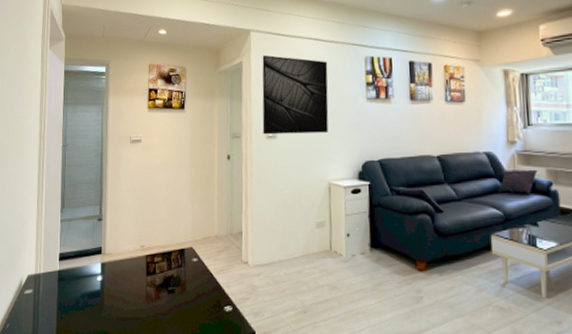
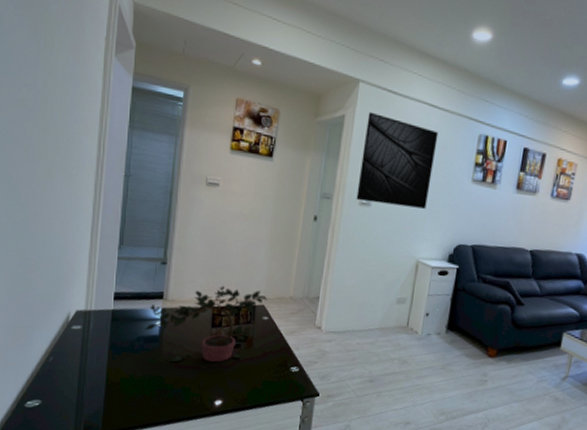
potted plant: none [87,233,195,316] -> present [145,285,268,362]

